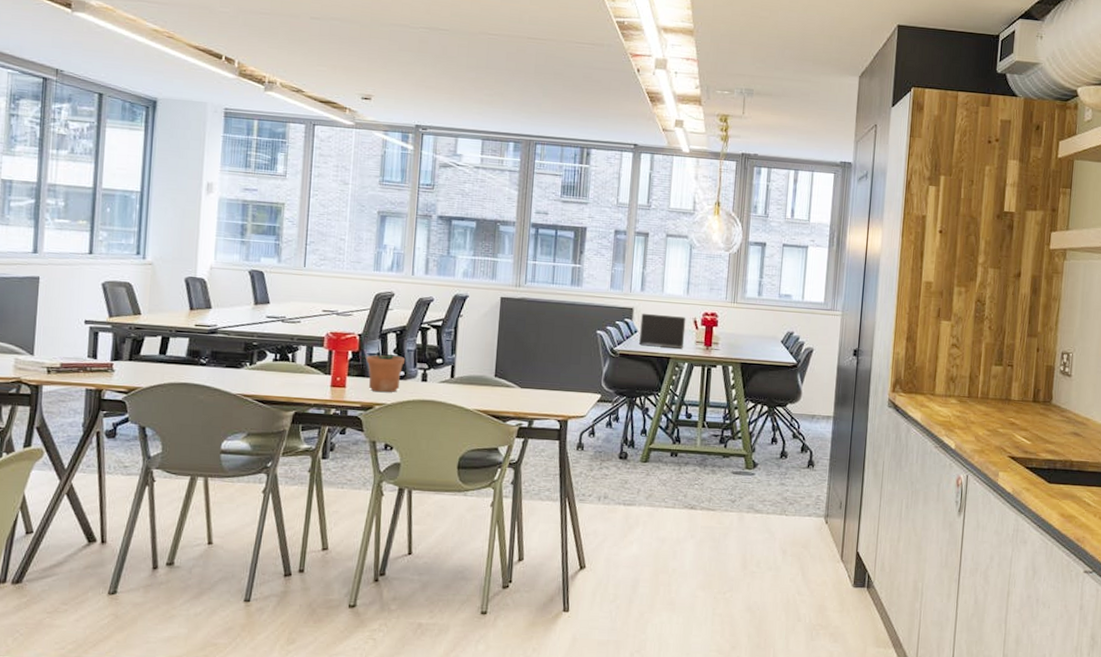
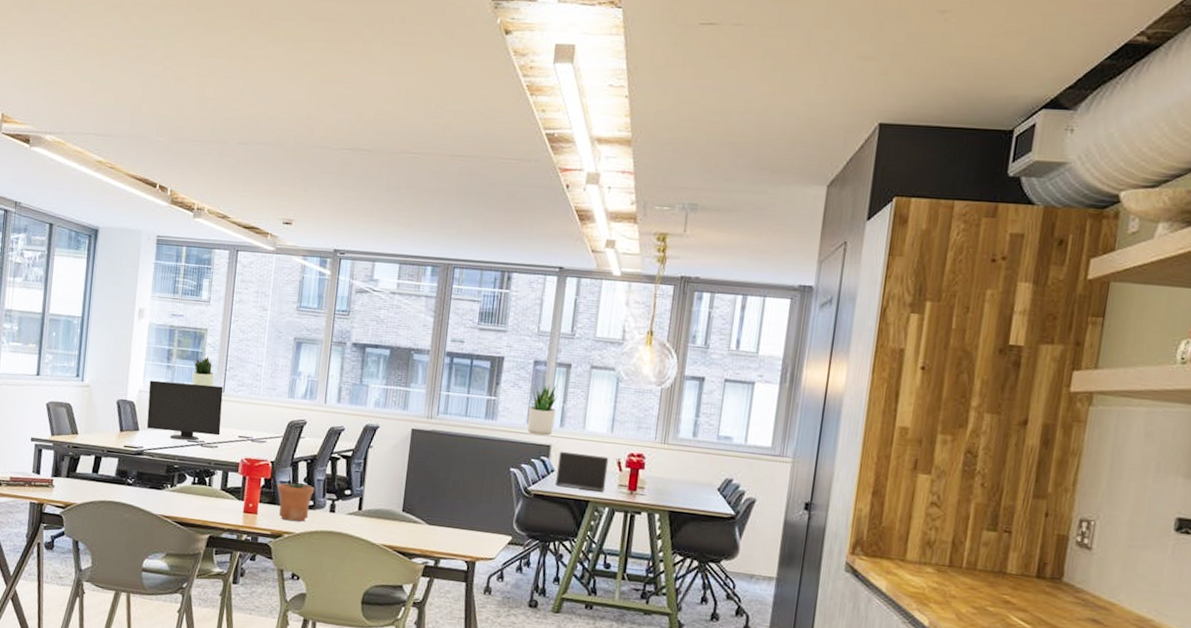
computer monitor: none [220,256,304,317] -> present [146,380,224,441]
planter: none [269,230,294,261] -> present [192,356,215,387]
planter: none [611,251,638,300] -> present [527,383,558,436]

